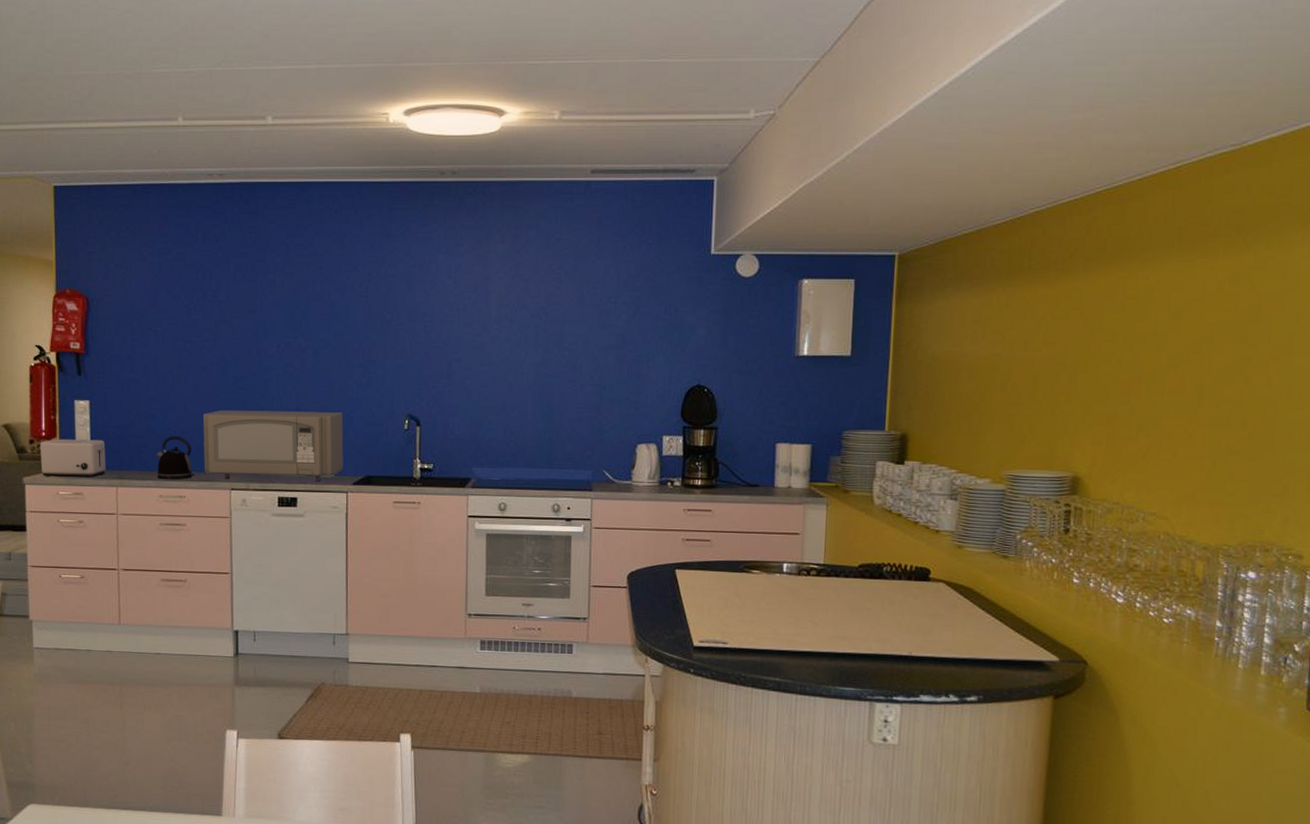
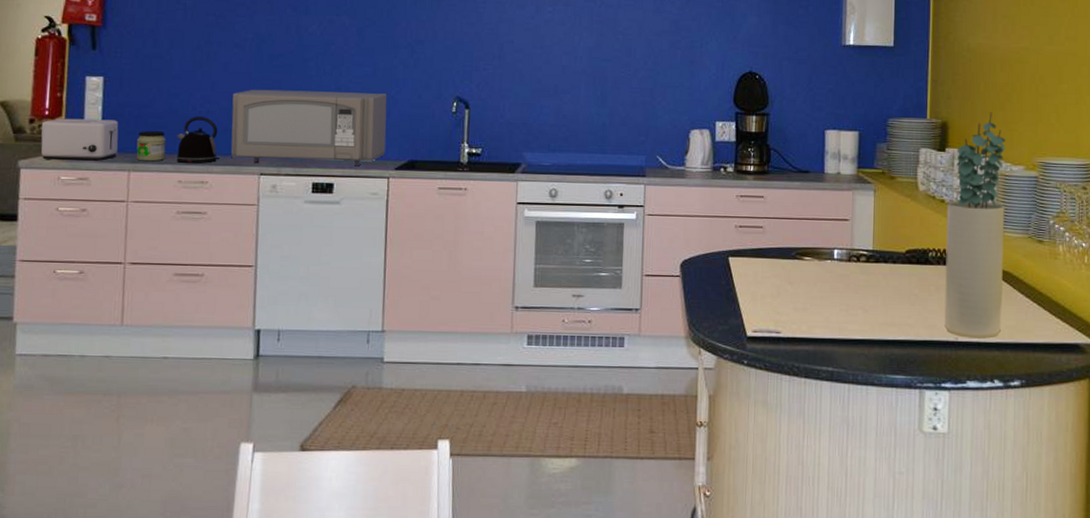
jar: none [122,450,147,478] -> present [136,131,166,162]
vase: none [898,422,972,654] -> present [944,111,1006,339]

